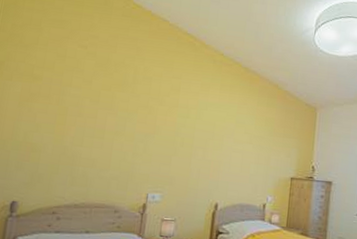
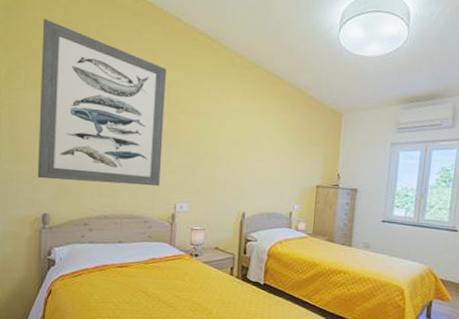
wall art: none [11,17,149,176] -> present [37,18,166,187]

